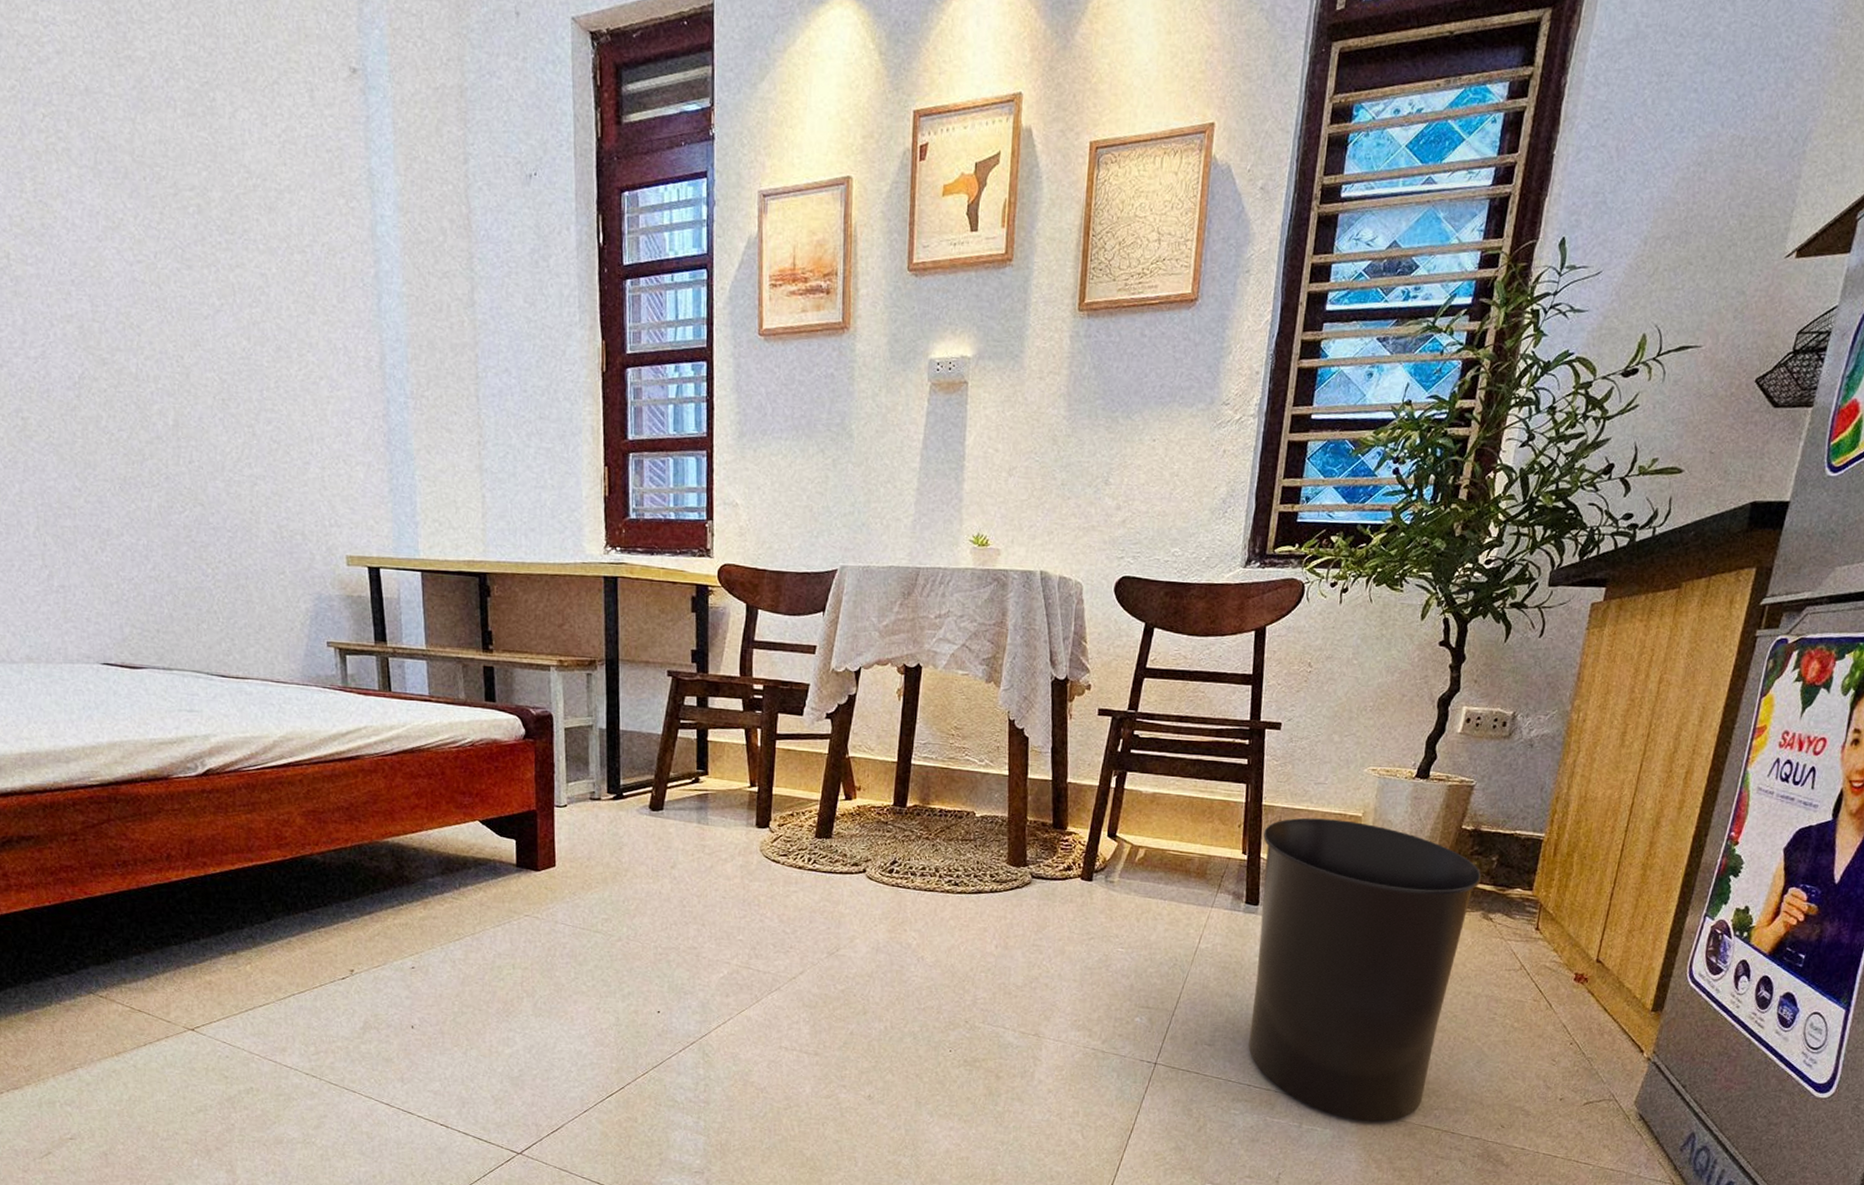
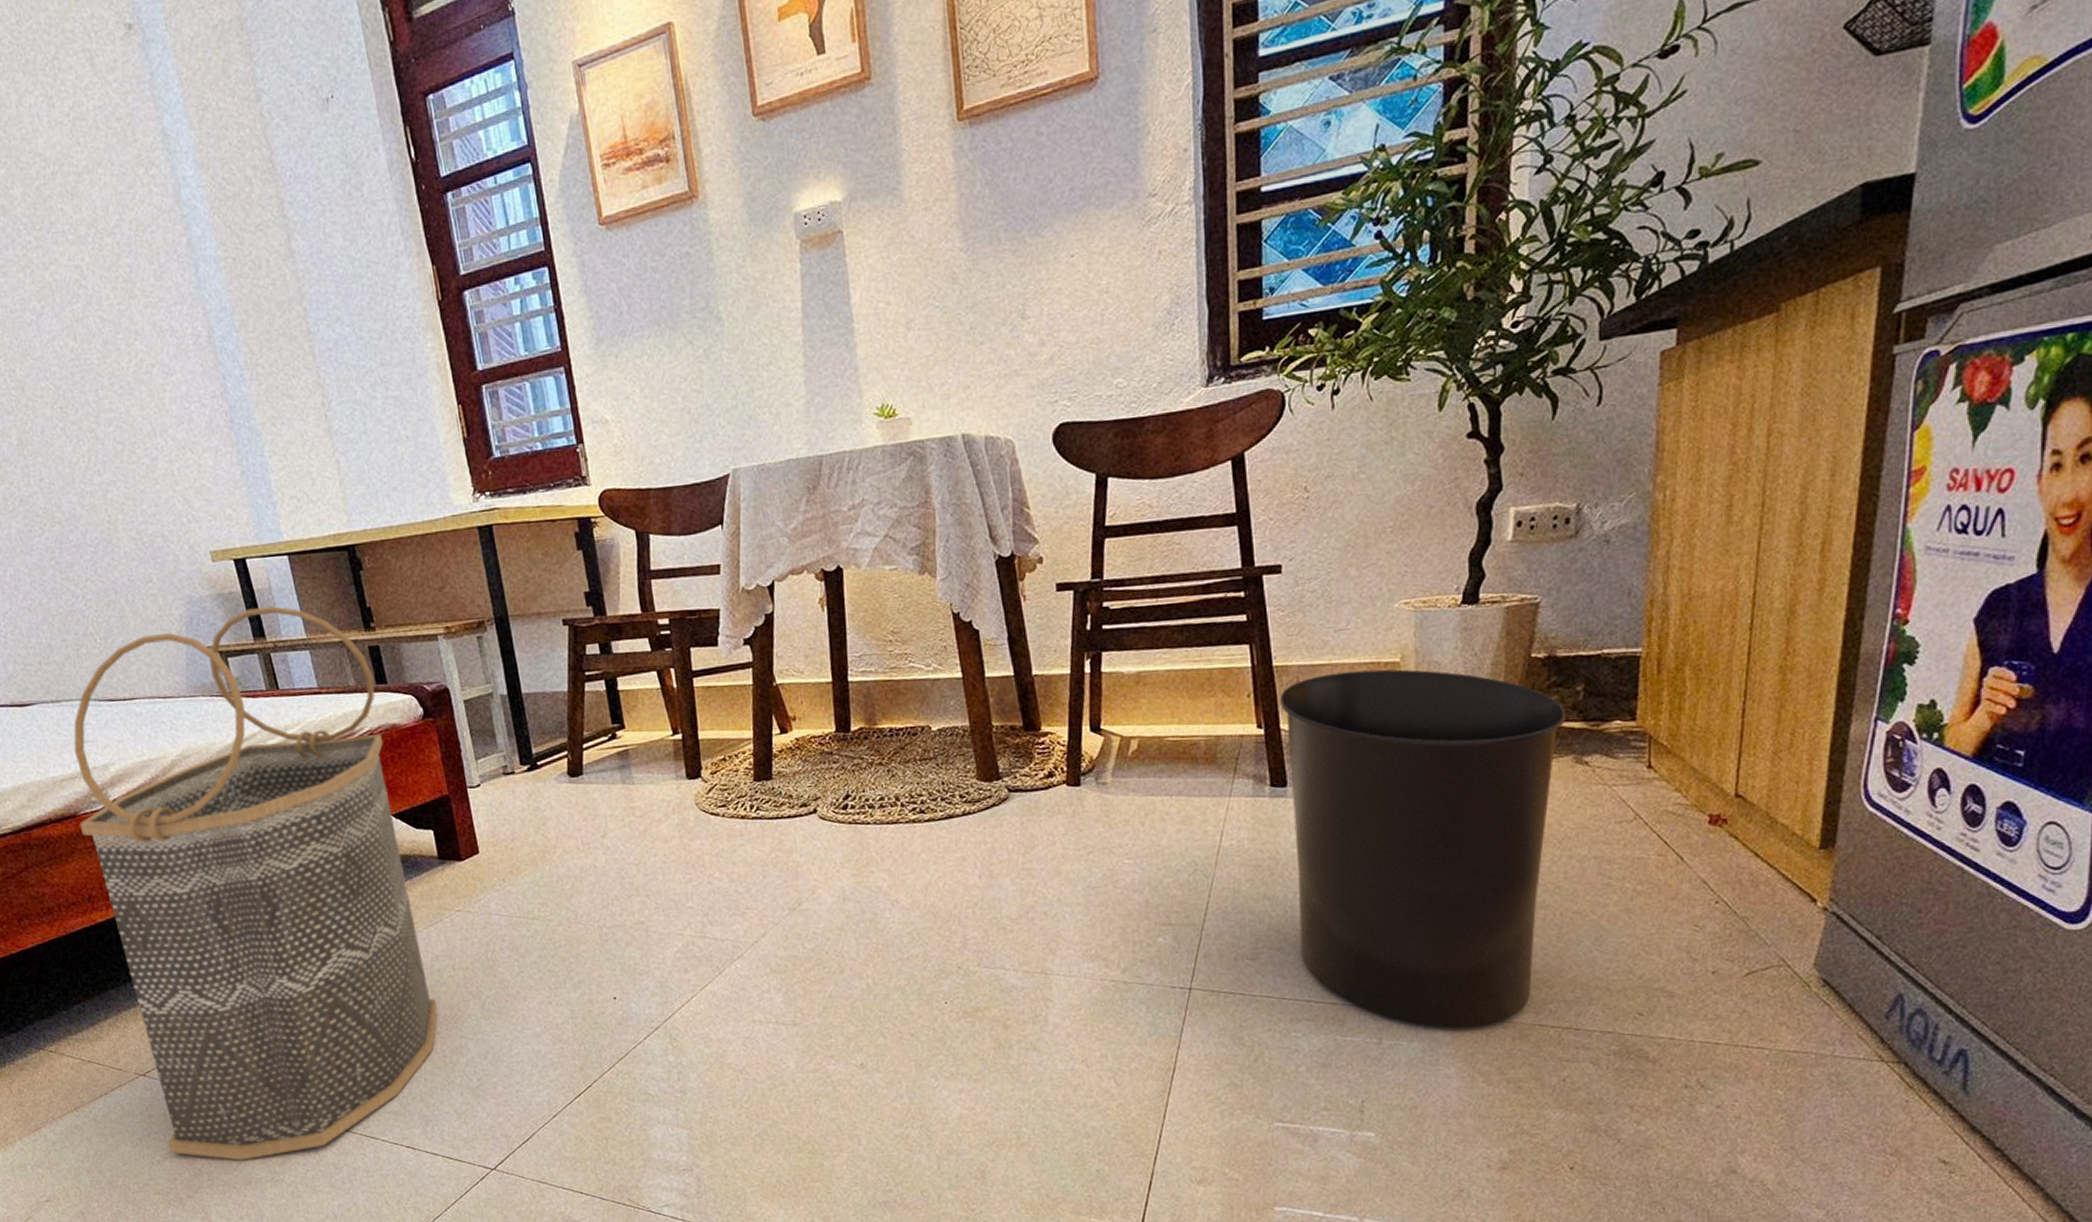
basket: none [171,614,492,1121] -> present [73,605,438,1161]

